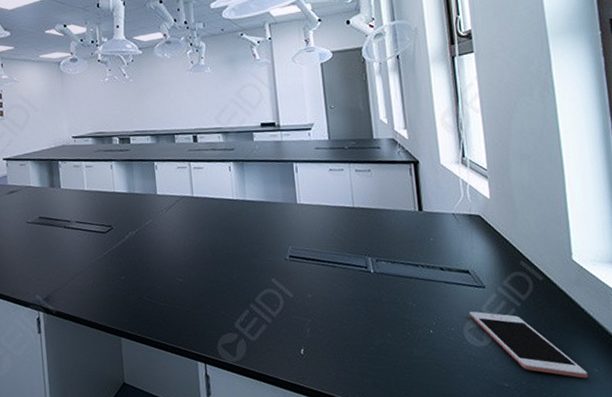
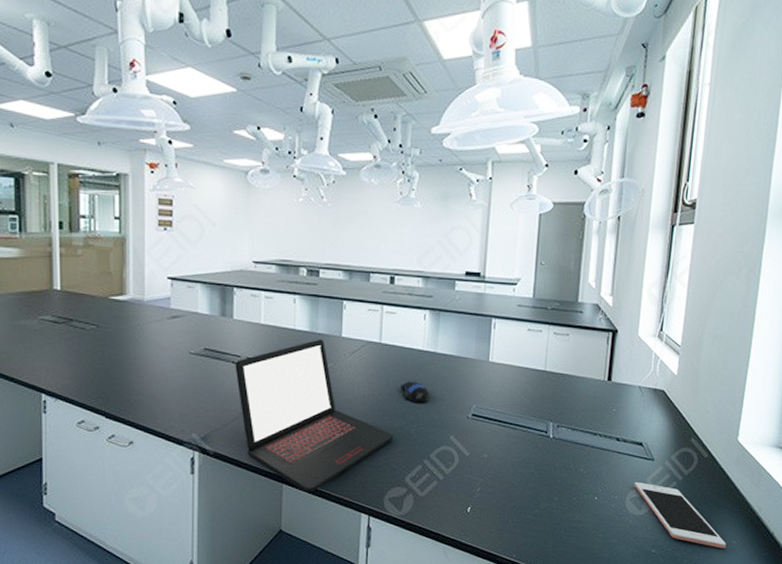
laptop: none [66,198,217,344] -> present [235,339,393,493]
computer mouse: none [217,229,246,250] -> present [401,381,430,403]

